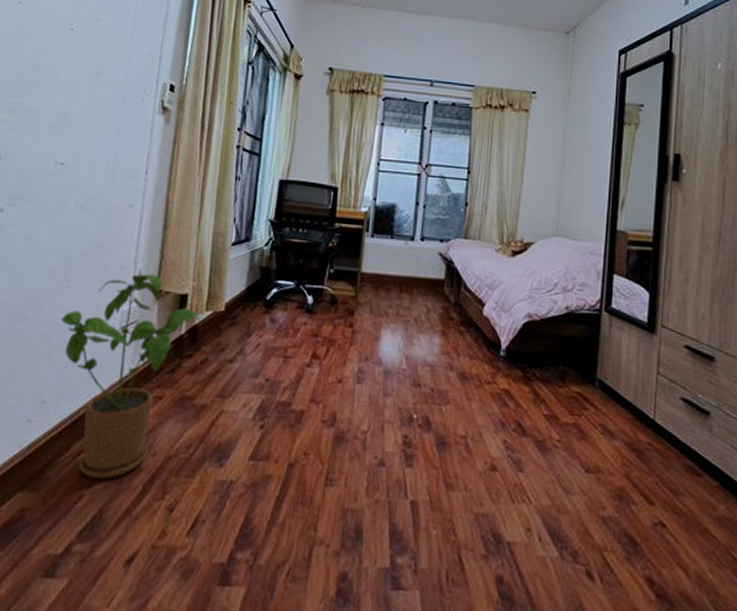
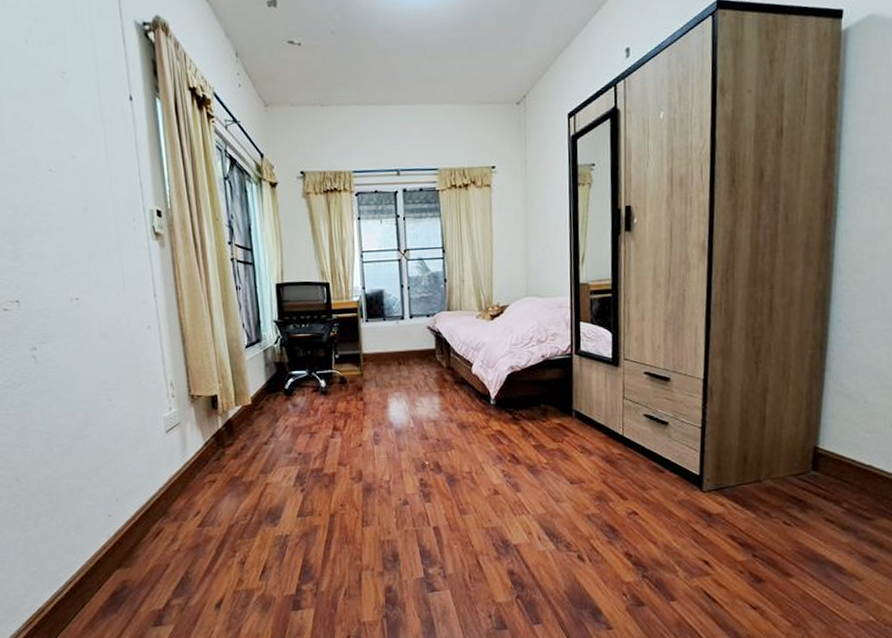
house plant: present [61,273,201,479] -> none [114,383,234,550]

